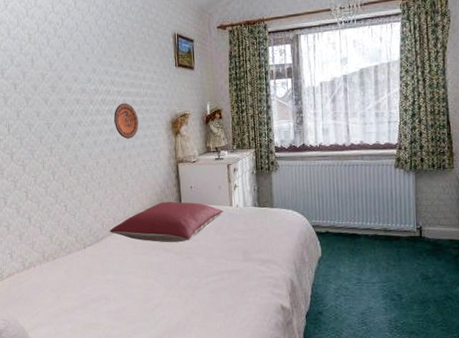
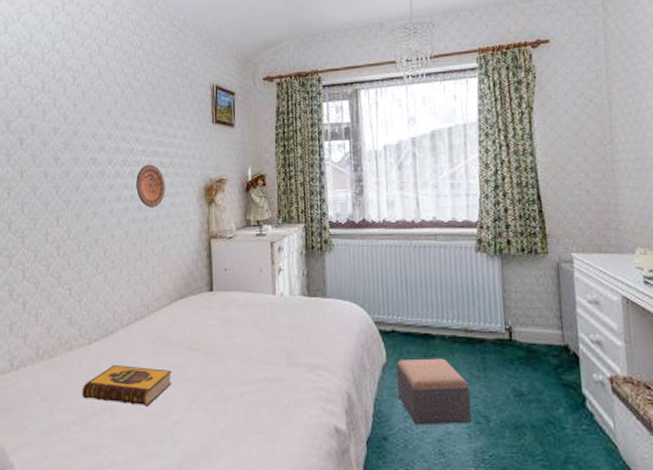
hardback book: none [81,264,152,294] -> present [81,365,172,407]
pillow: present [110,201,224,243] -> none [122,286,265,340]
footstool: none [329,252,388,303] -> present [395,358,472,426]

